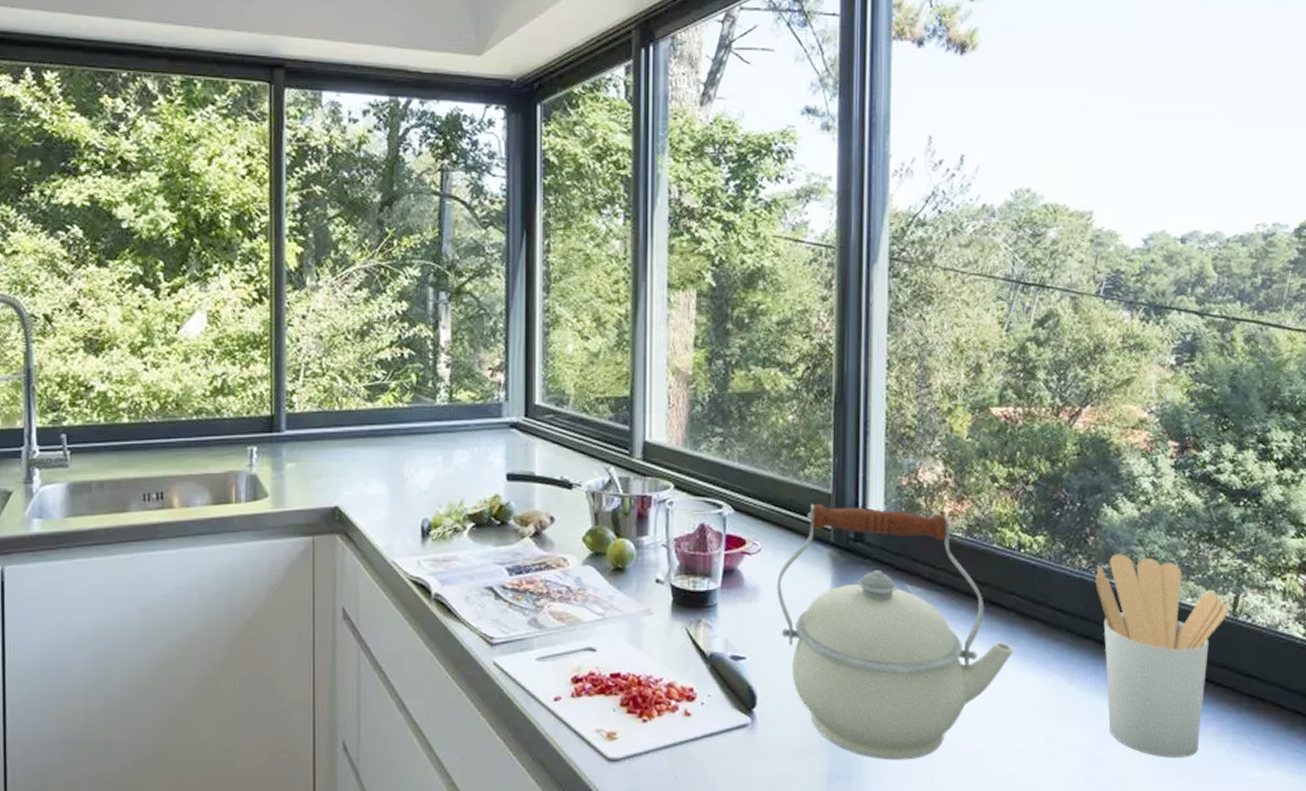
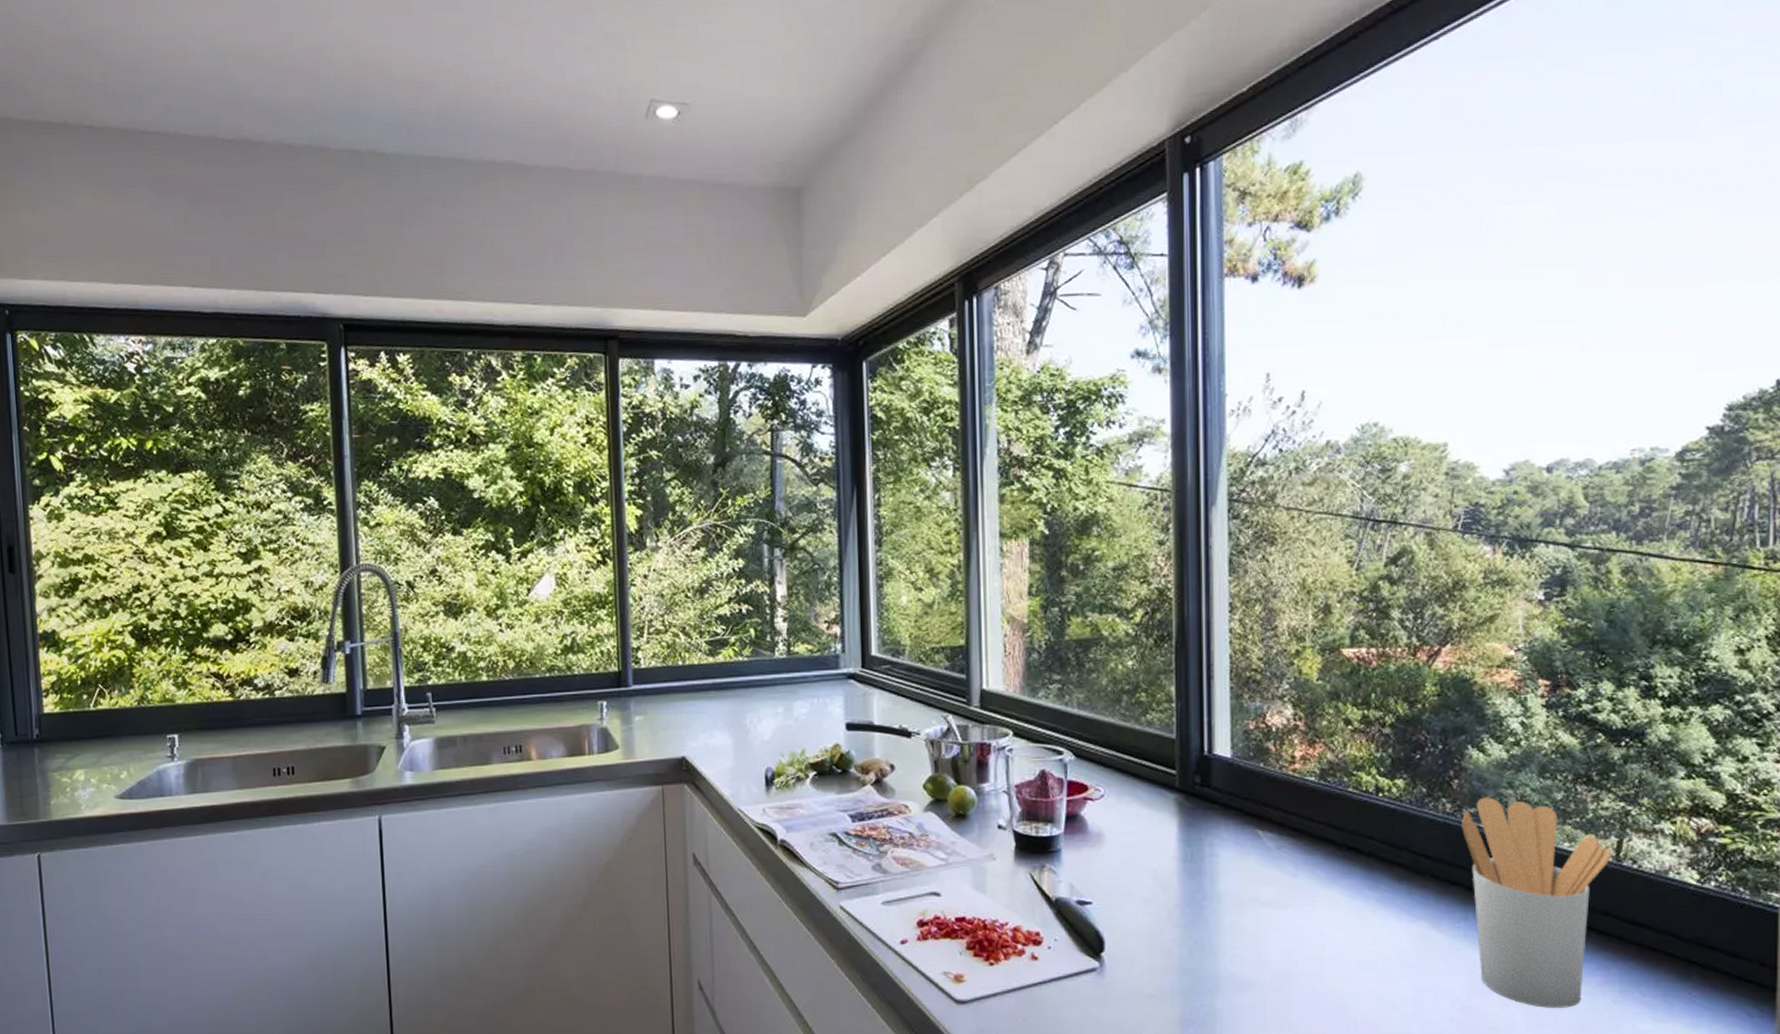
kettle: present [777,504,1014,760] -> none [1121,749,1374,1006]

